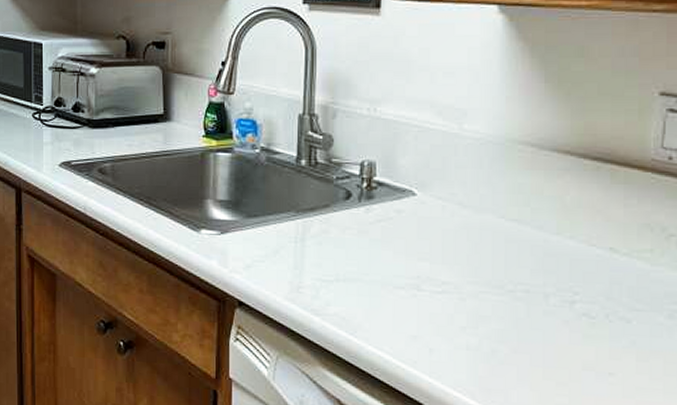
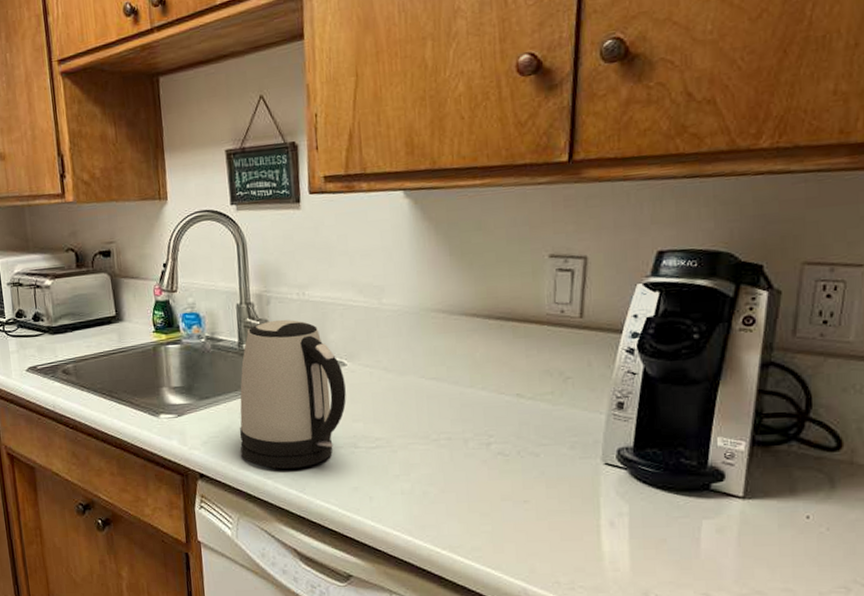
kettle: none [288,136,413,307] -> present [239,319,346,469]

